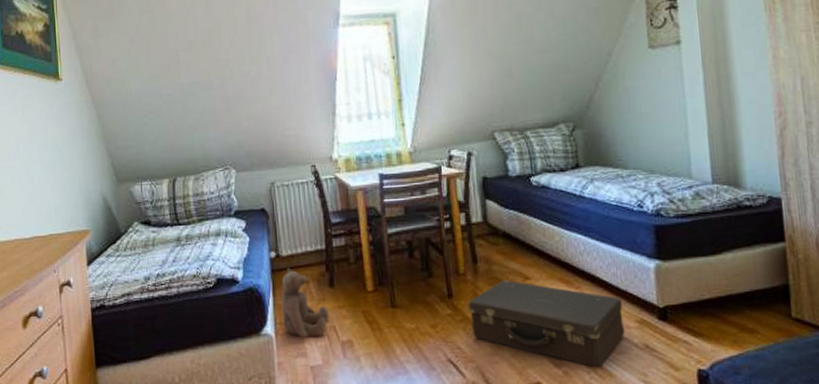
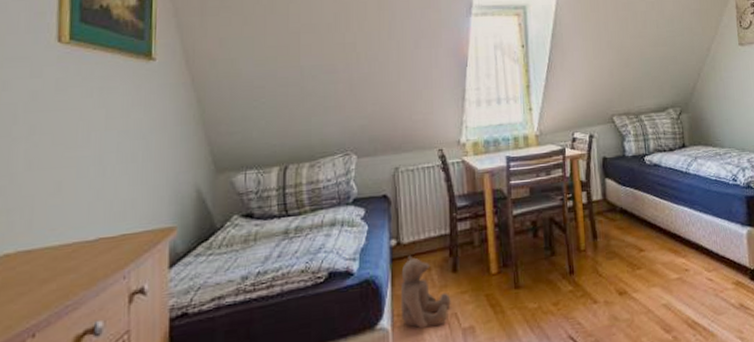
suitcase: present [468,280,626,367] -> none [588,253,724,329]

